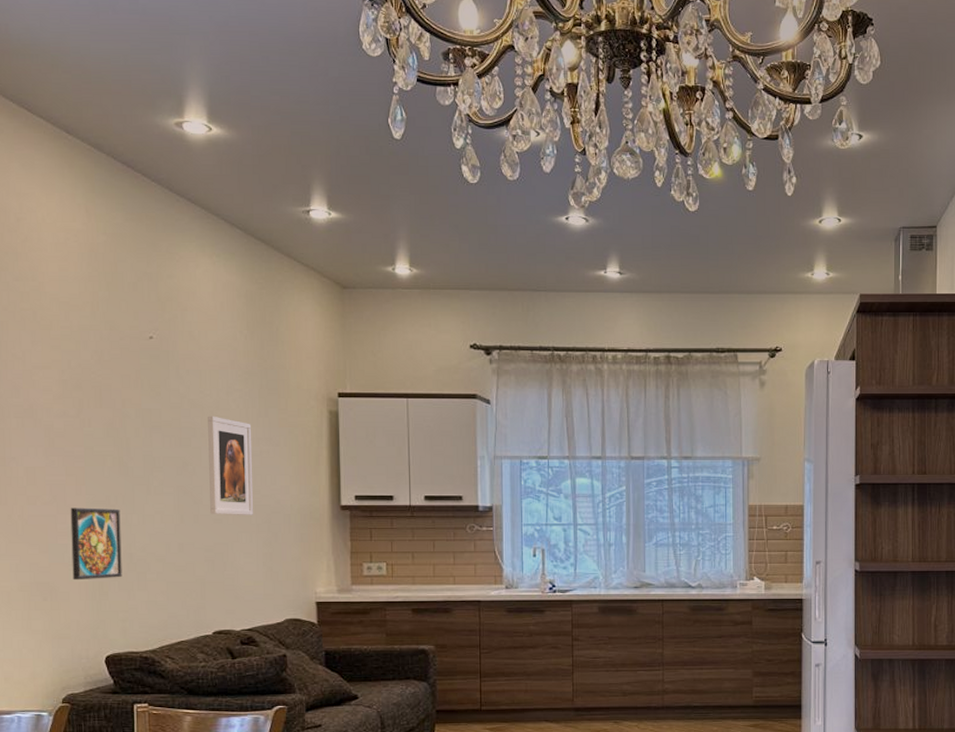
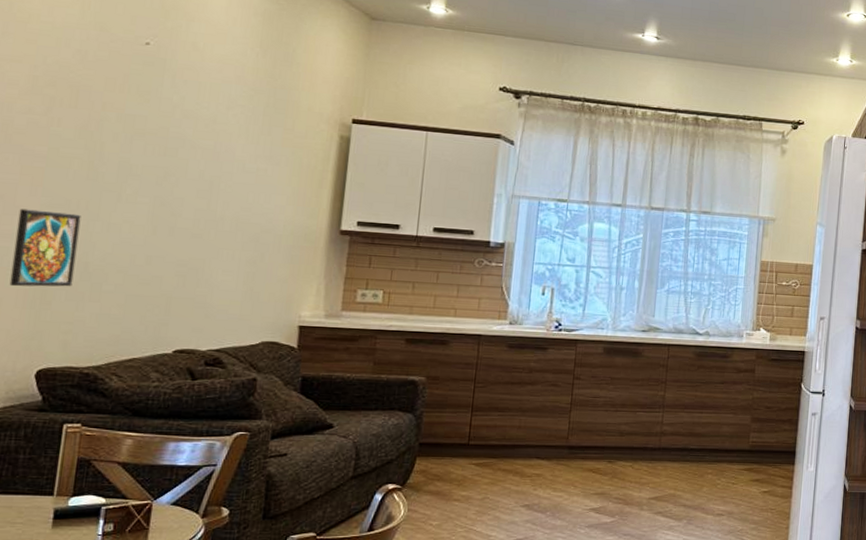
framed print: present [208,415,254,515] -> none [189,128,251,233]

